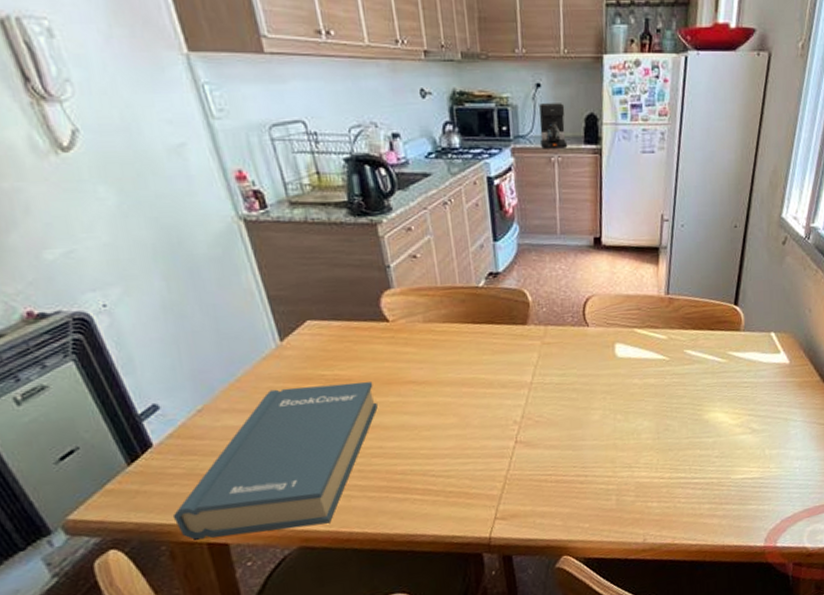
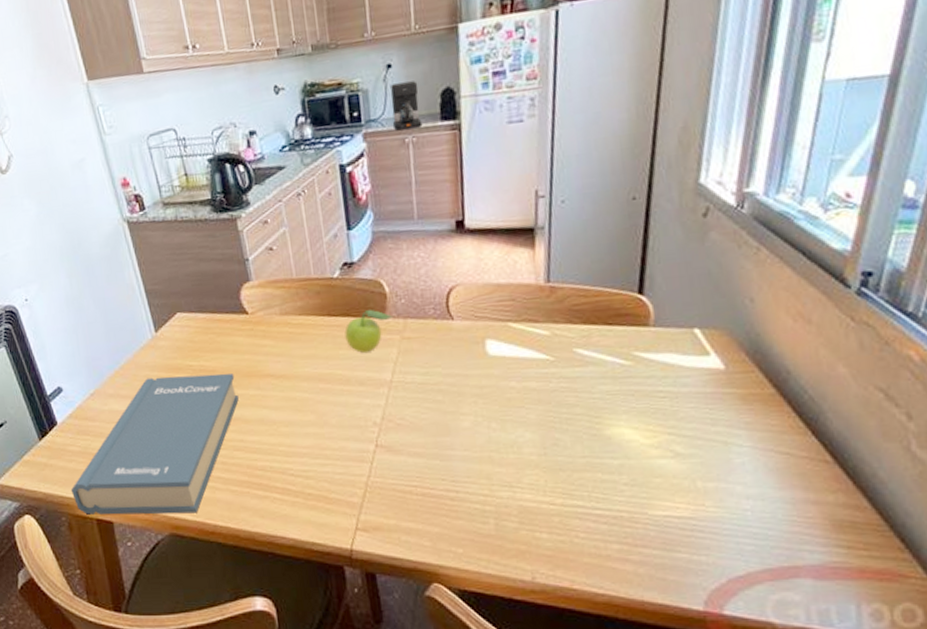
fruit: none [488,317,536,358] -> present [344,309,394,353]

